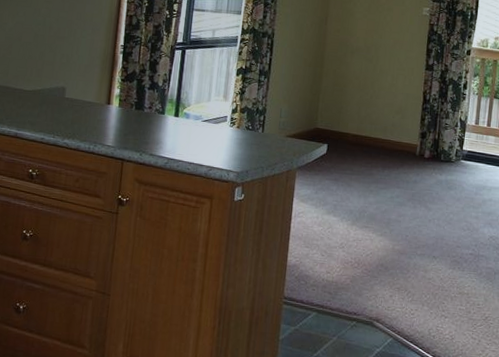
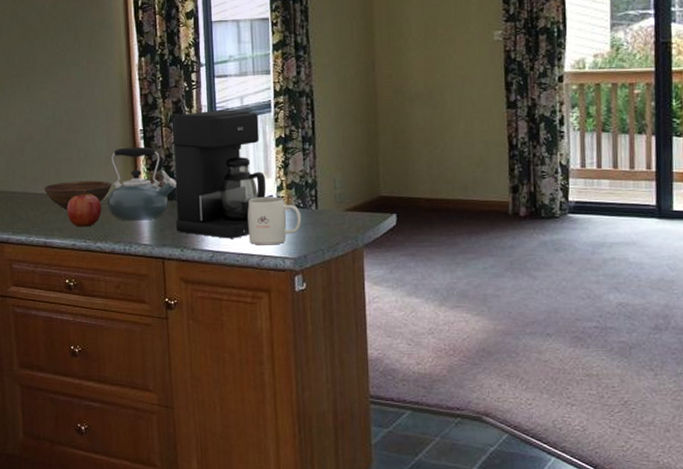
bowl: none [23,81,87,106] -> present [43,180,112,209]
fruit: none [41,91,75,124] -> present [67,190,102,227]
kettle: none [80,58,146,125] -> present [107,146,177,221]
coffee maker: none [139,37,226,150] -> present [173,110,266,239]
mug: none [201,116,249,159] -> present [247,196,302,245]

